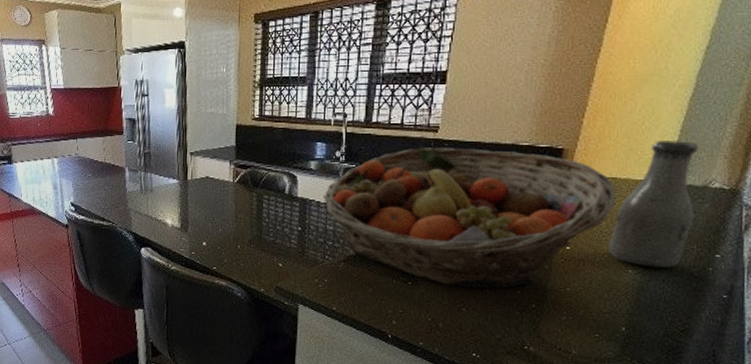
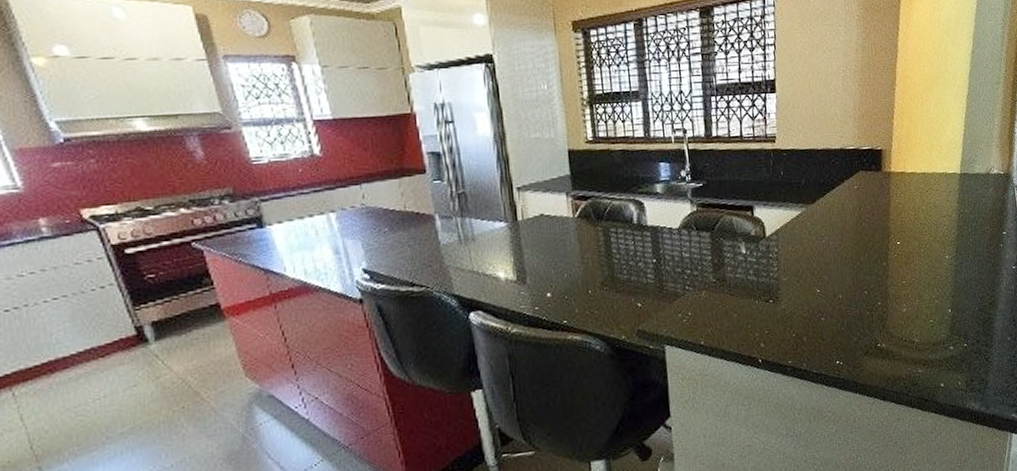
fruit basket: present [322,148,615,289] -> none [673,156,928,297]
bottle: present [609,141,699,269] -> none [928,135,984,251]

